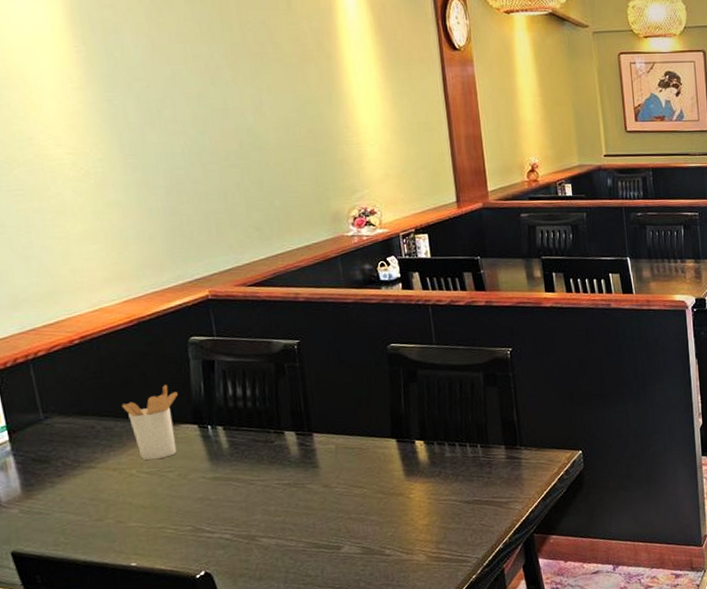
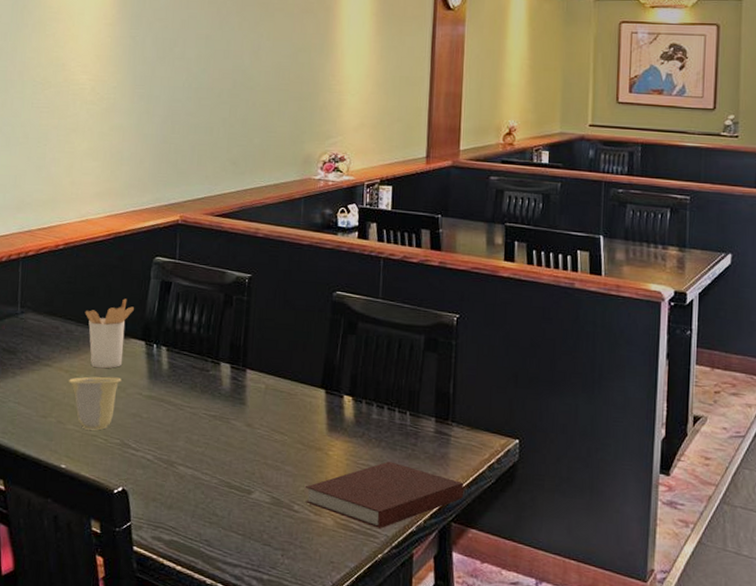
cup: none [119,465,180,524] -> present [69,376,122,430]
notebook: none [393,492,541,554] -> present [305,461,465,529]

